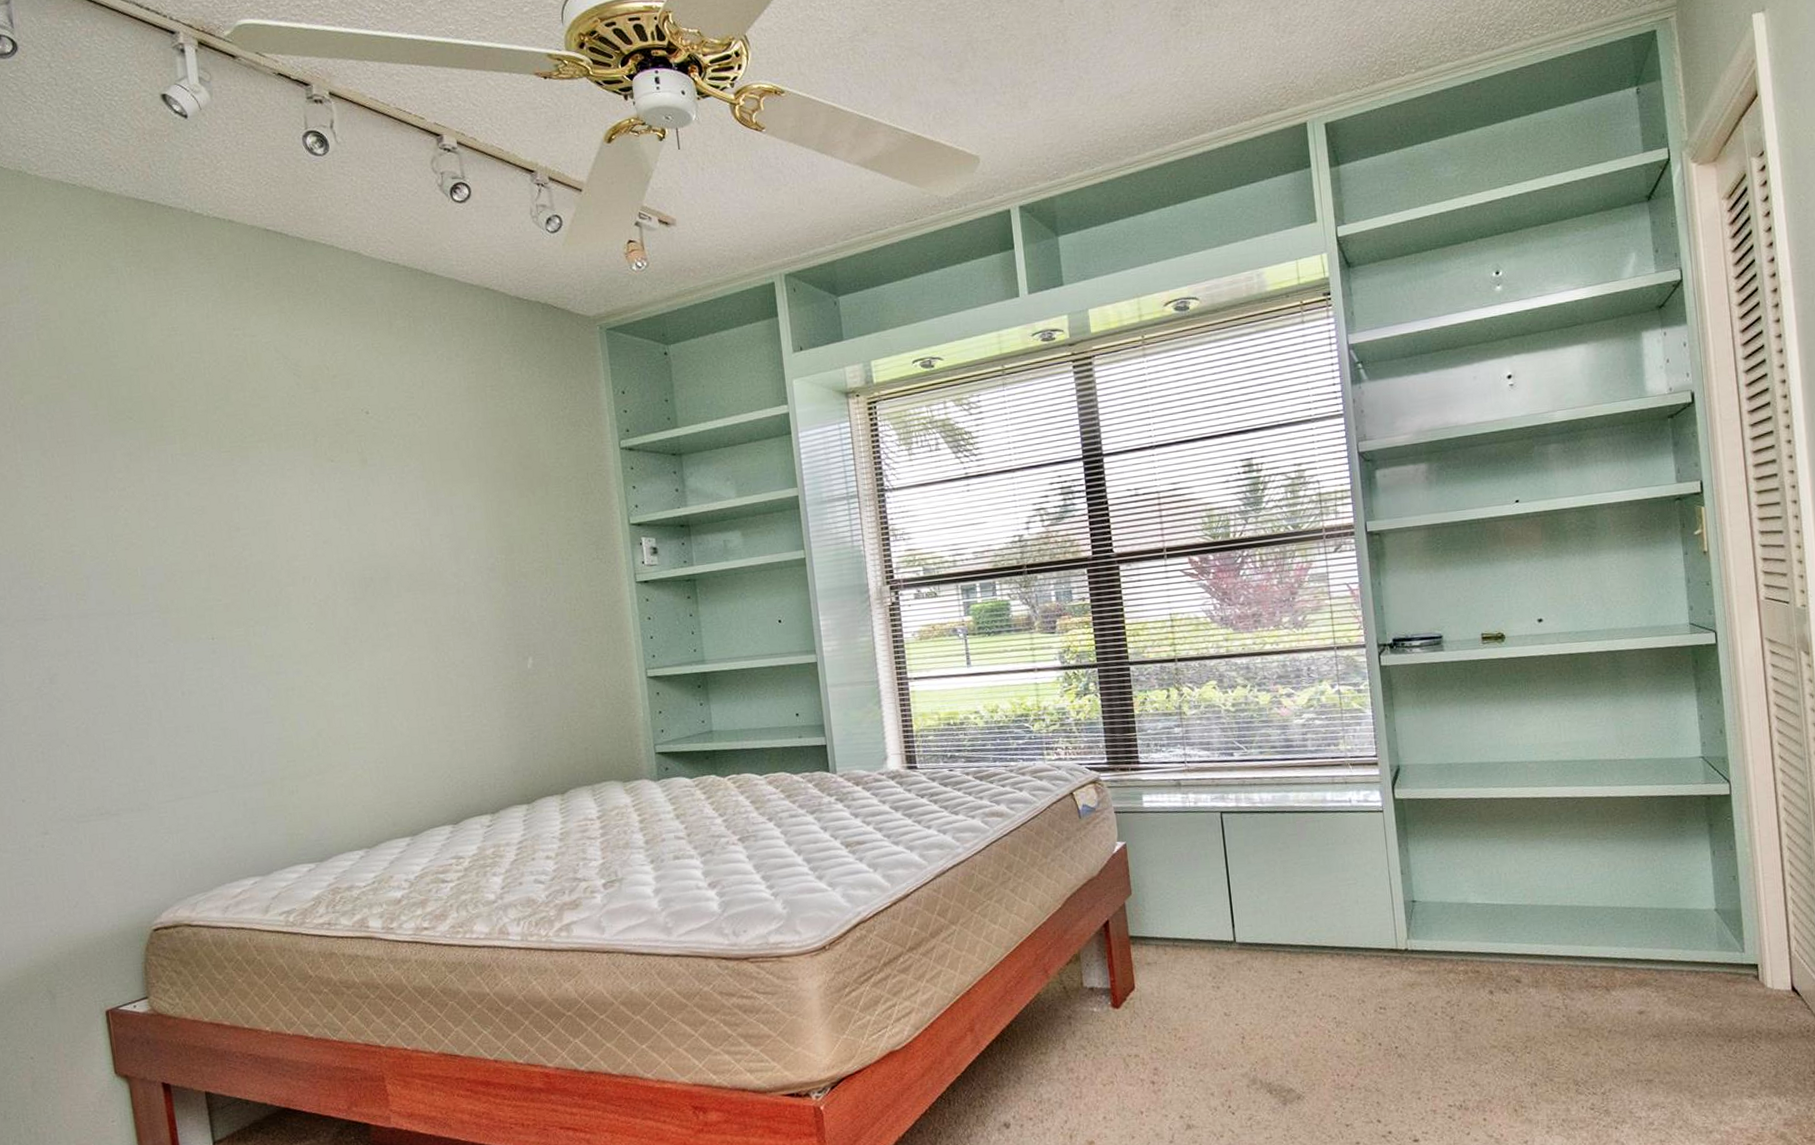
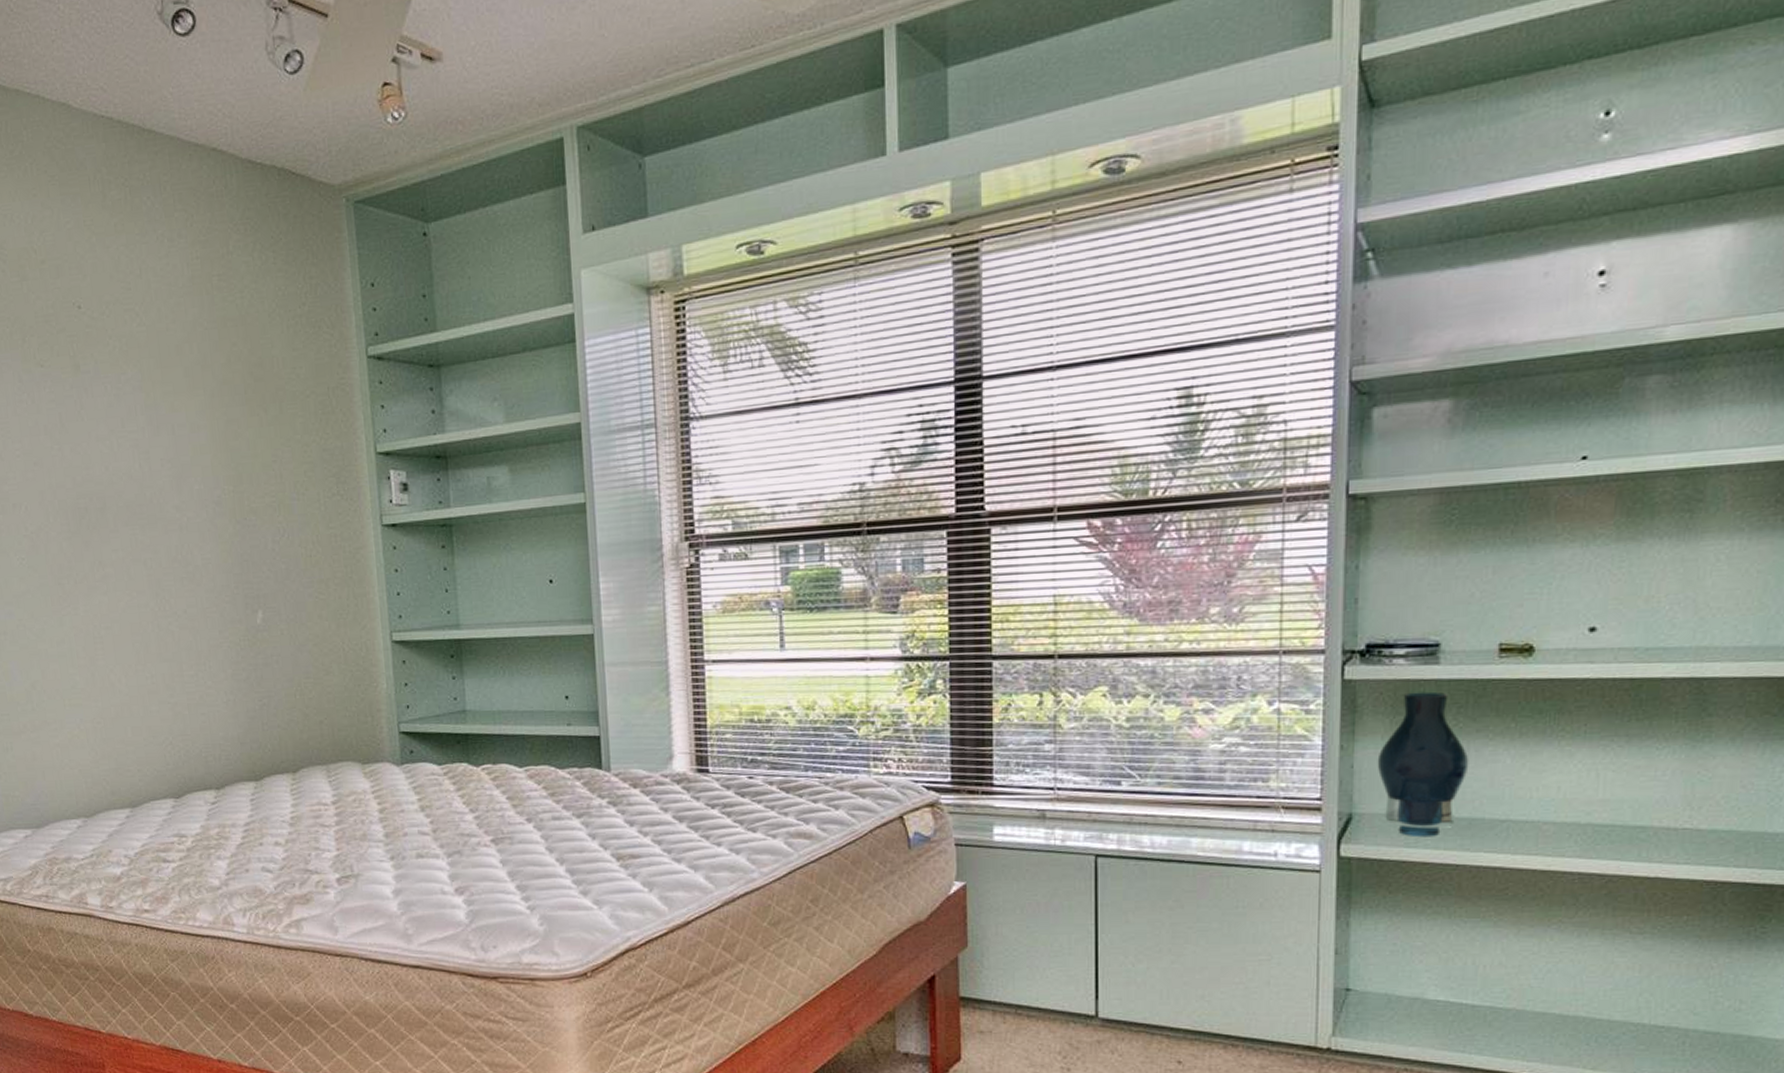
vase: none [1411,671,1474,780] -> present [1377,691,1469,838]

